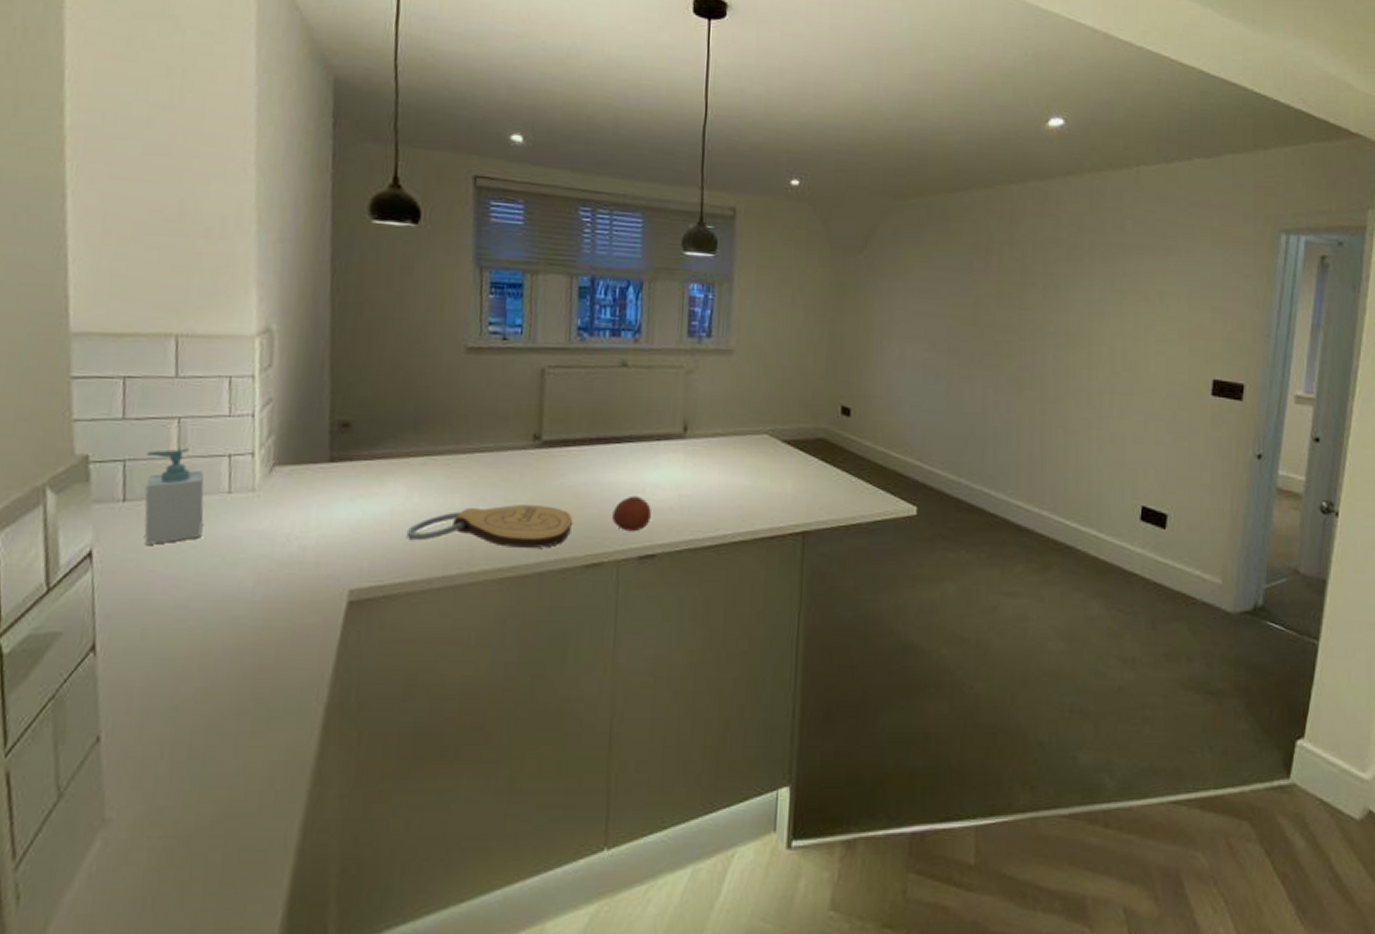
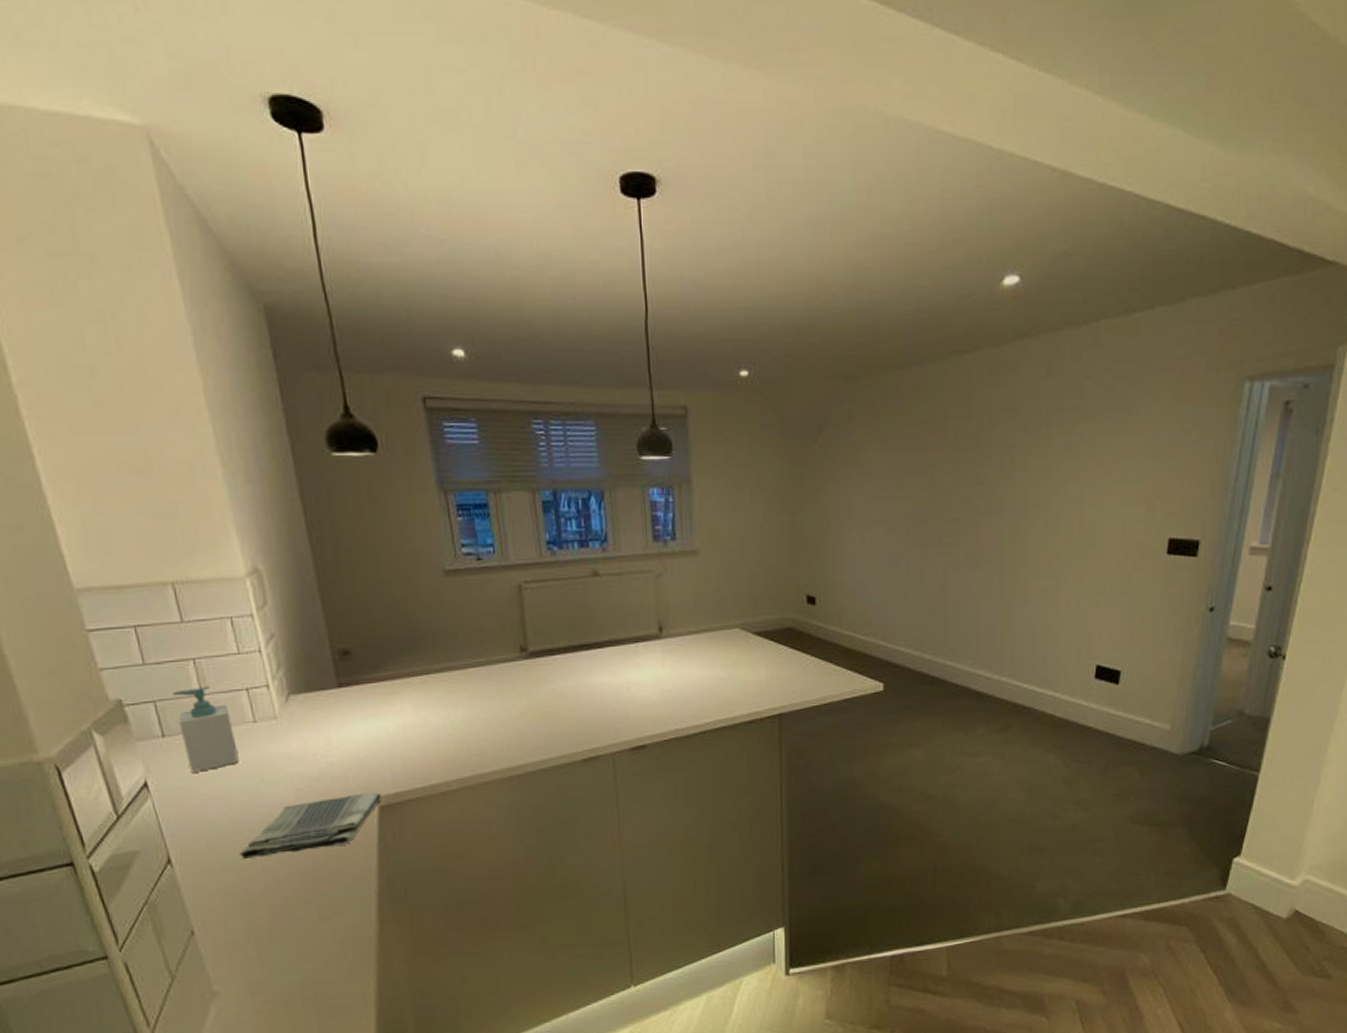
dish towel: none [177,584,353,653] -> present [240,792,381,860]
cutting board: present [406,505,572,548] -> none [419,710,567,751]
fruit: present [612,495,651,532] -> none [602,694,638,727]

